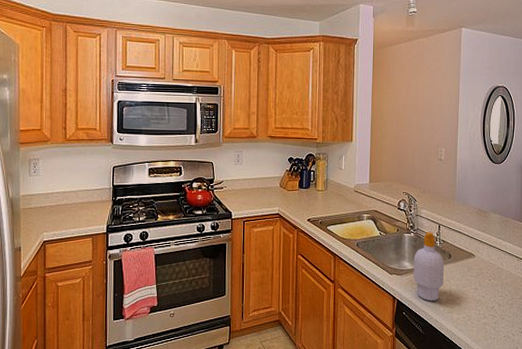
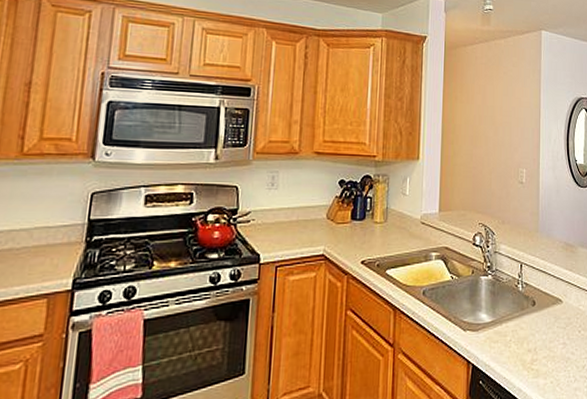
soap bottle: present [413,232,445,301] -> none [491,273,528,364]

